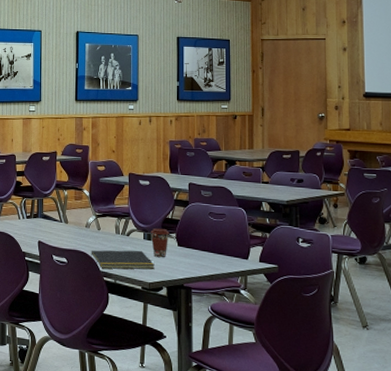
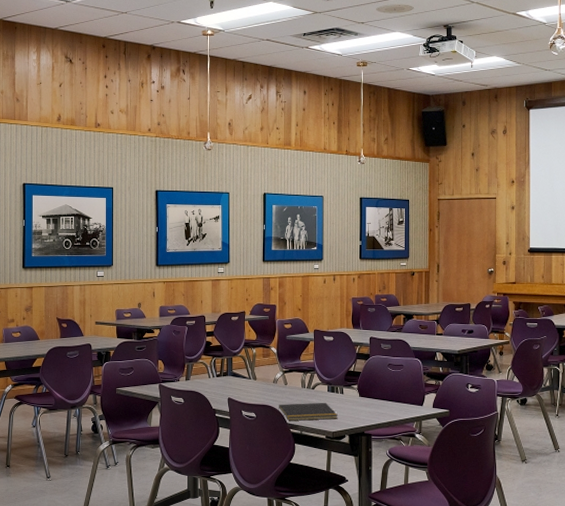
coffee cup: present [150,228,169,258] -> none [334,381,352,408]

